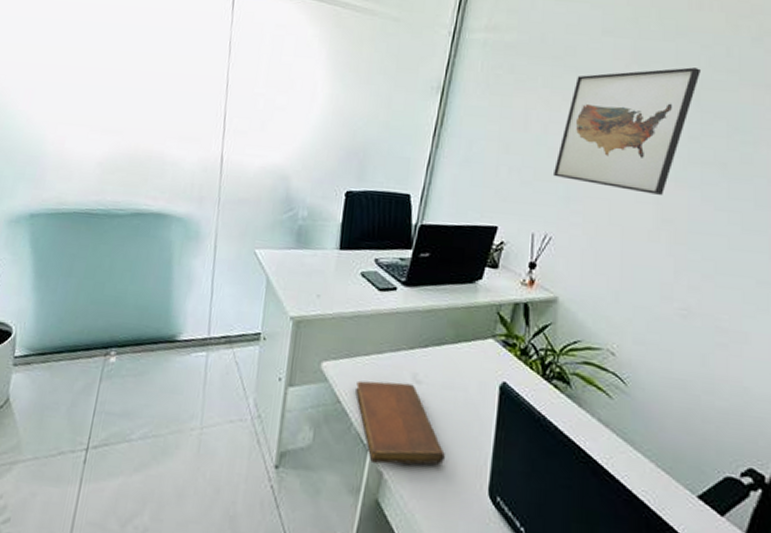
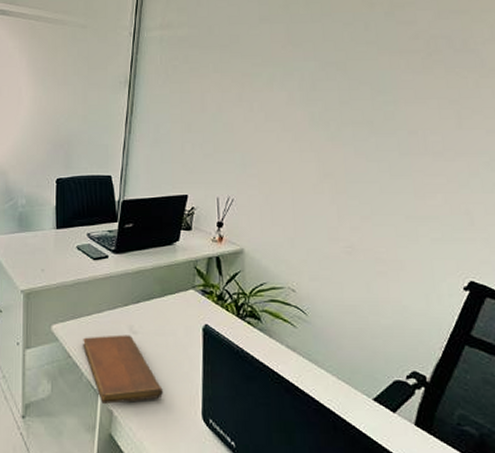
wall art: present [552,67,700,195] -> none [229,43,345,154]

